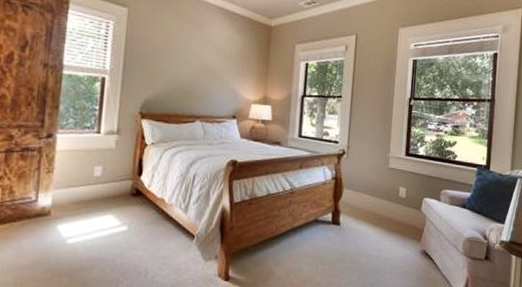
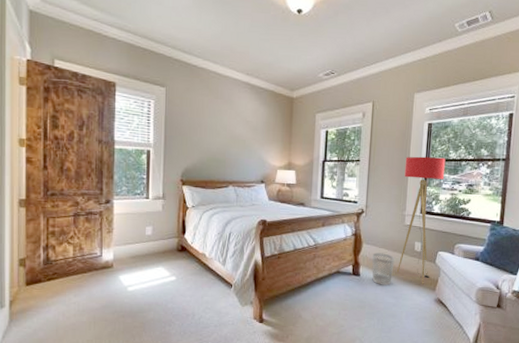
wastebasket: none [353,199,378,236] -> present [372,253,395,285]
floor lamp: none [380,94,431,234] -> present [397,156,446,284]

